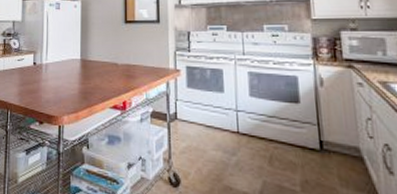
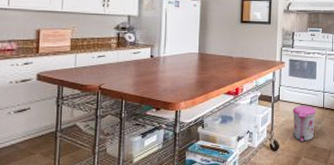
trash can: none [195,127,229,180] -> present [292,105,316,143]

